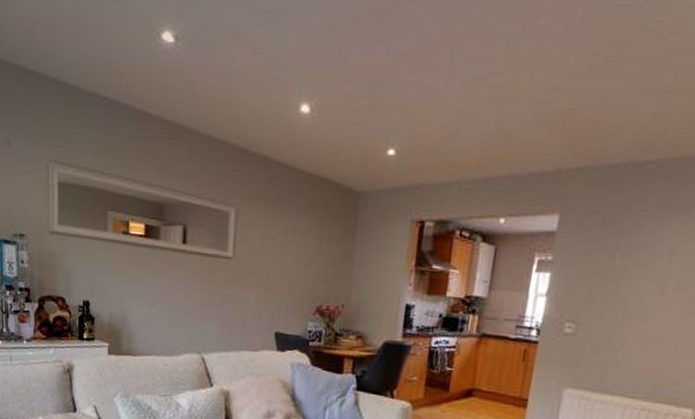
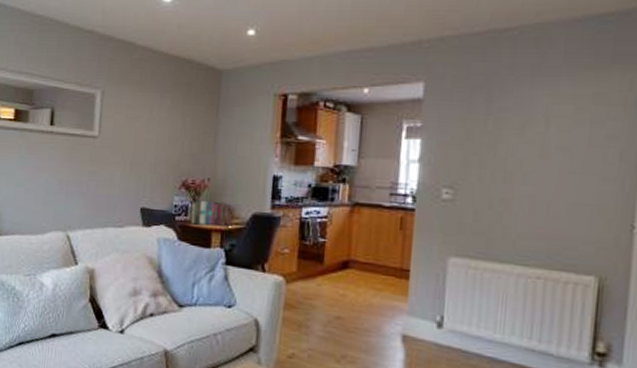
books: none [324,326,365,353] -> present [191,199,233,227]

